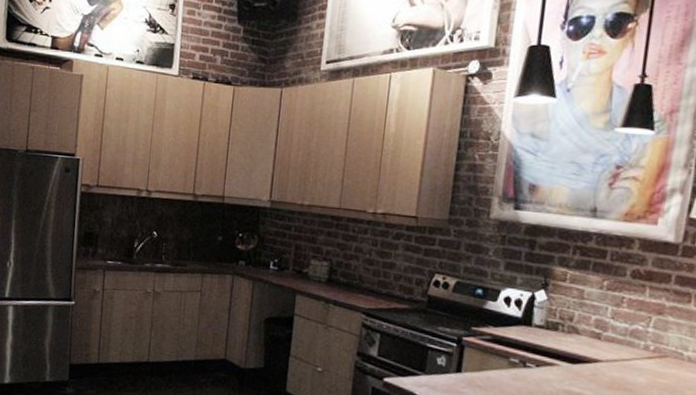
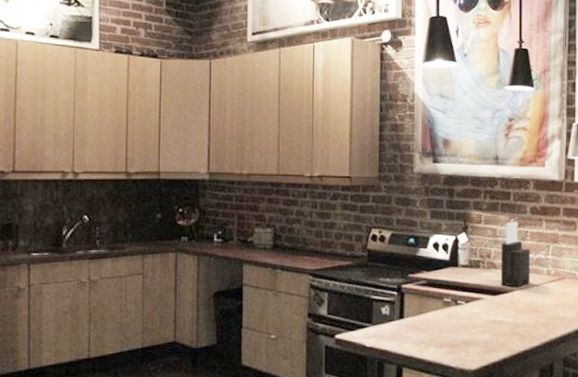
knife block: none [582,283,626,359] -> present [500,221,531,287]

